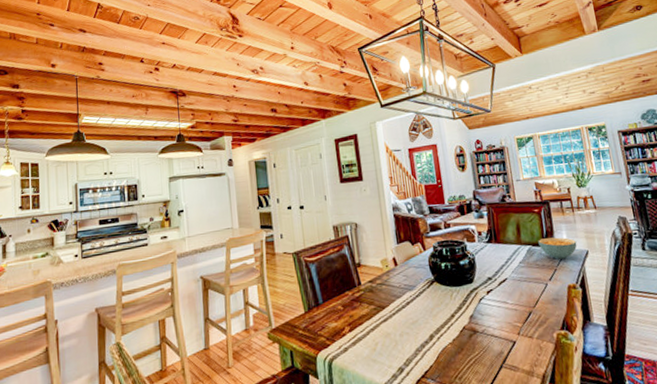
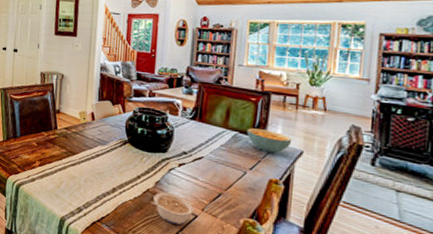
legume: none [469,324,511,357] -> present [150,192,194,225]

